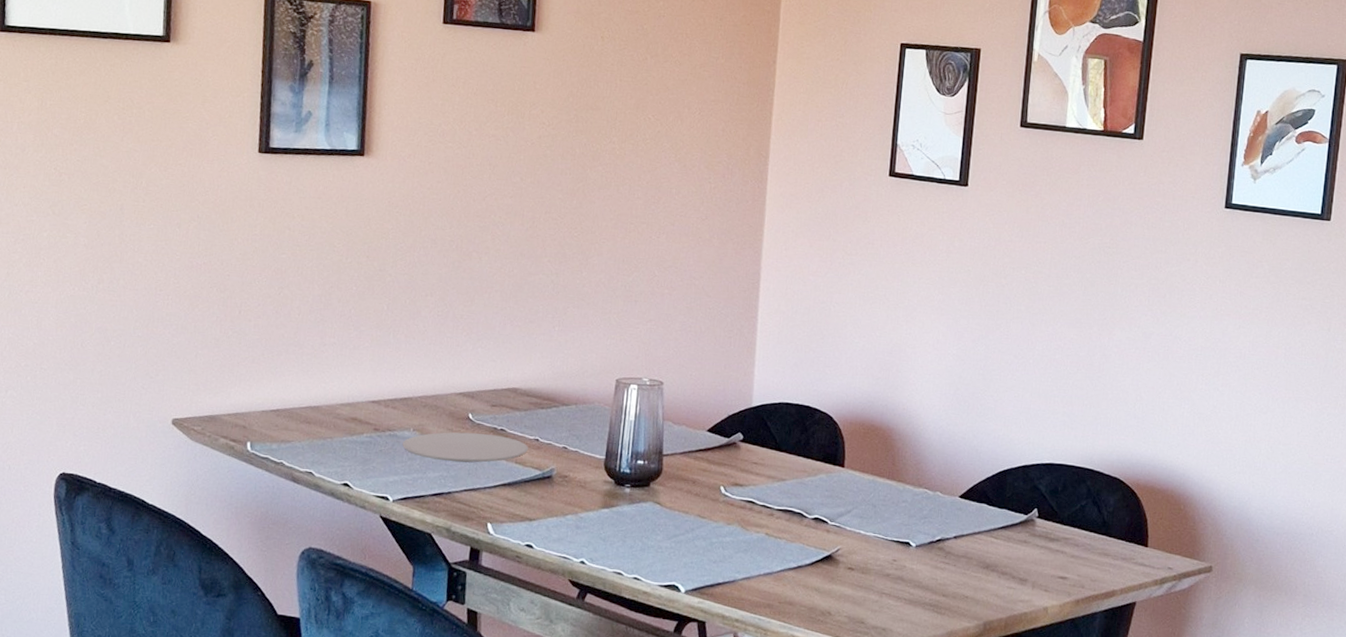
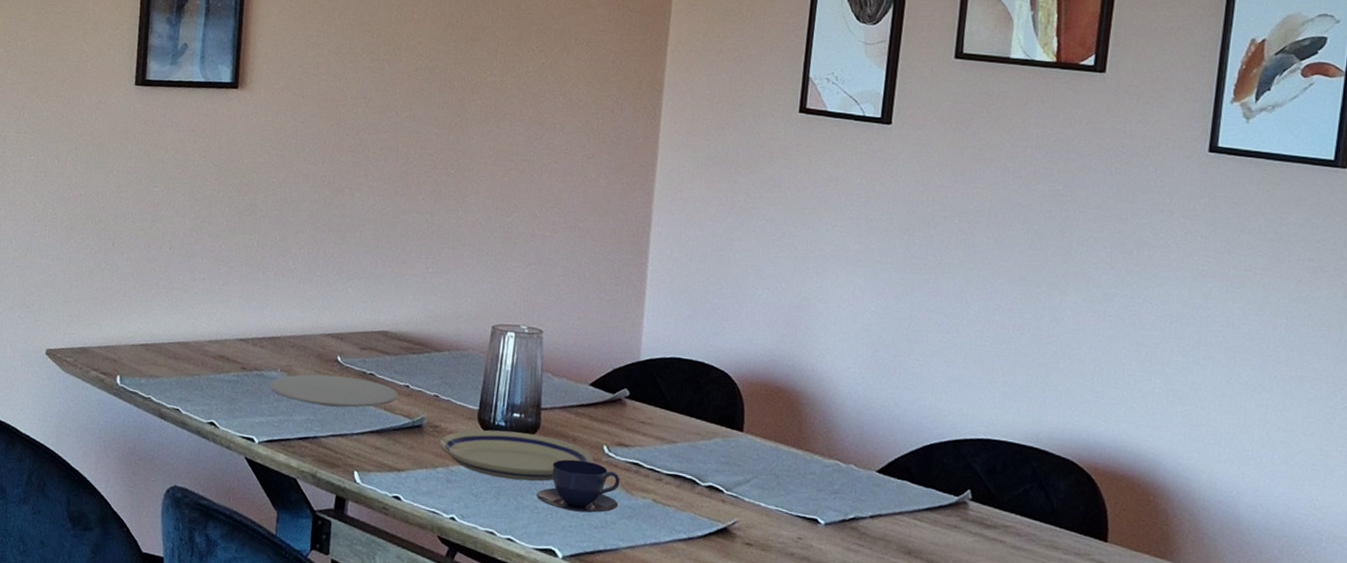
plate: none [568,477,712,523] -> present [439,430,594,482]
teacup: none [660,500,736,549] -> present [536,459,621,513]

